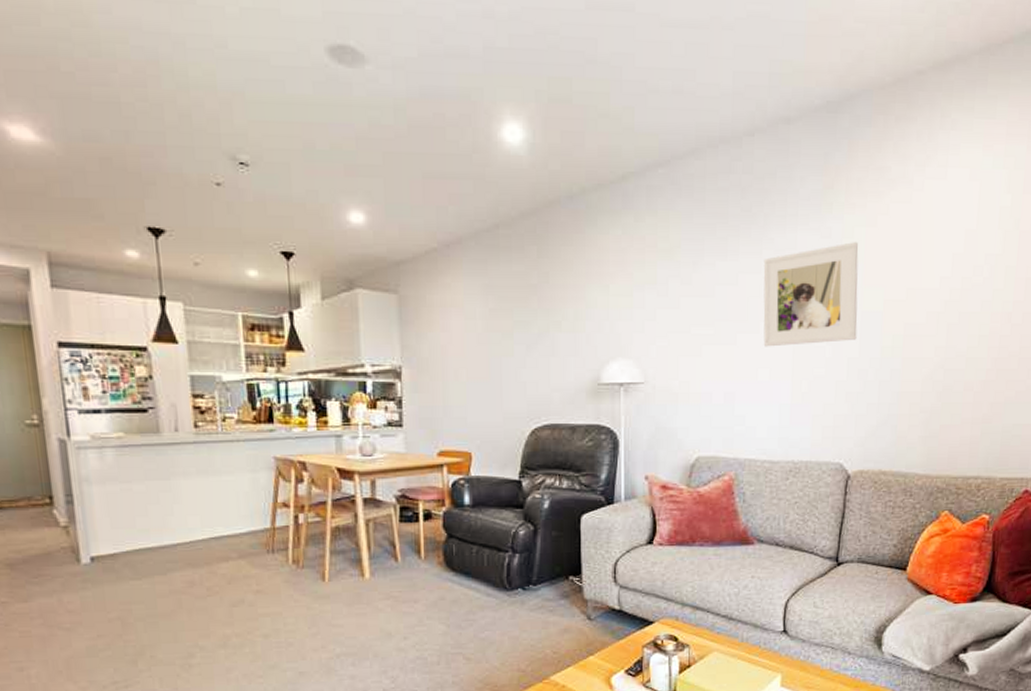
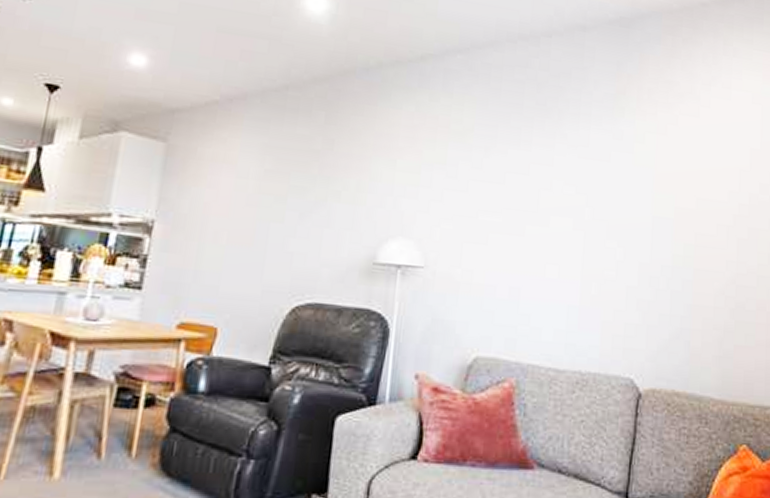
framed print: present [763,242,859,347] -> none [553,147,650,246]

